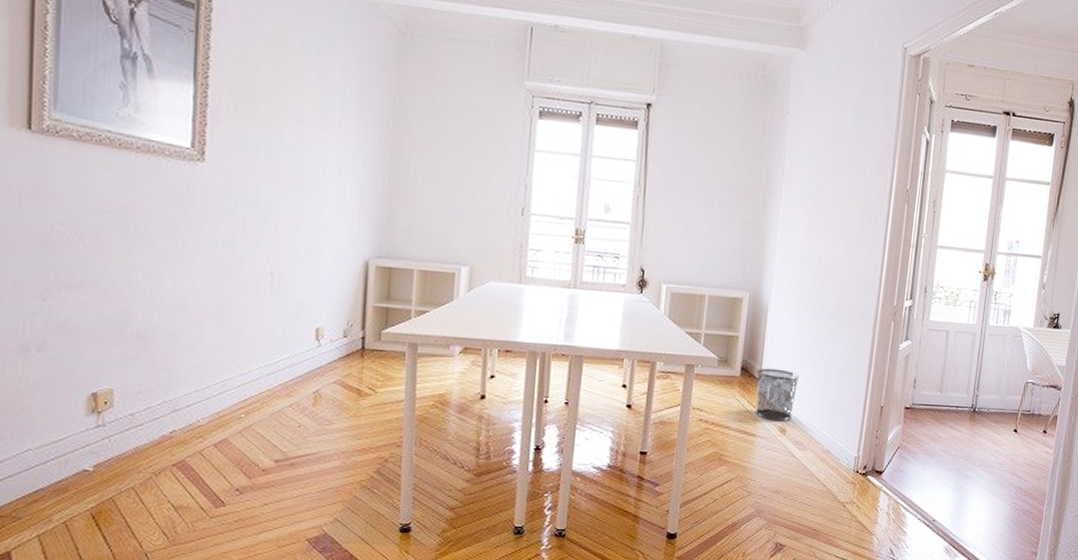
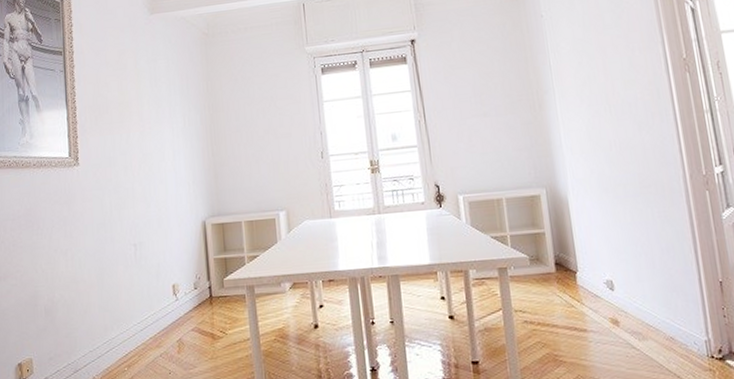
waste bin: present [756,368,799,422] -> none [571,258,621,313]

